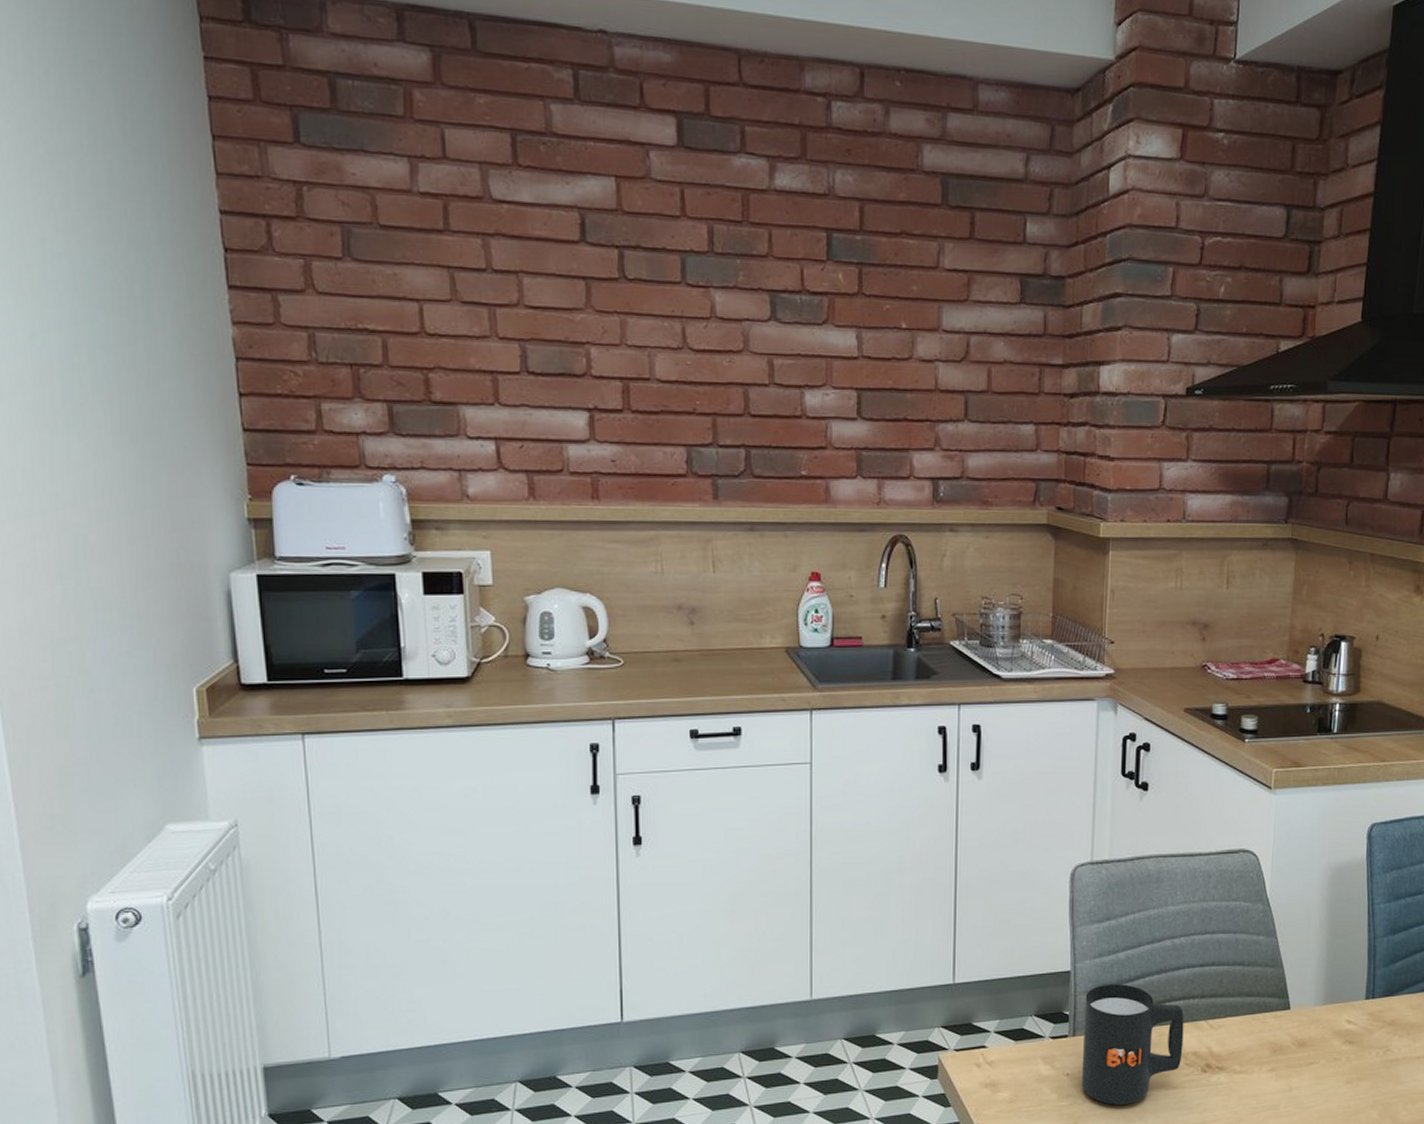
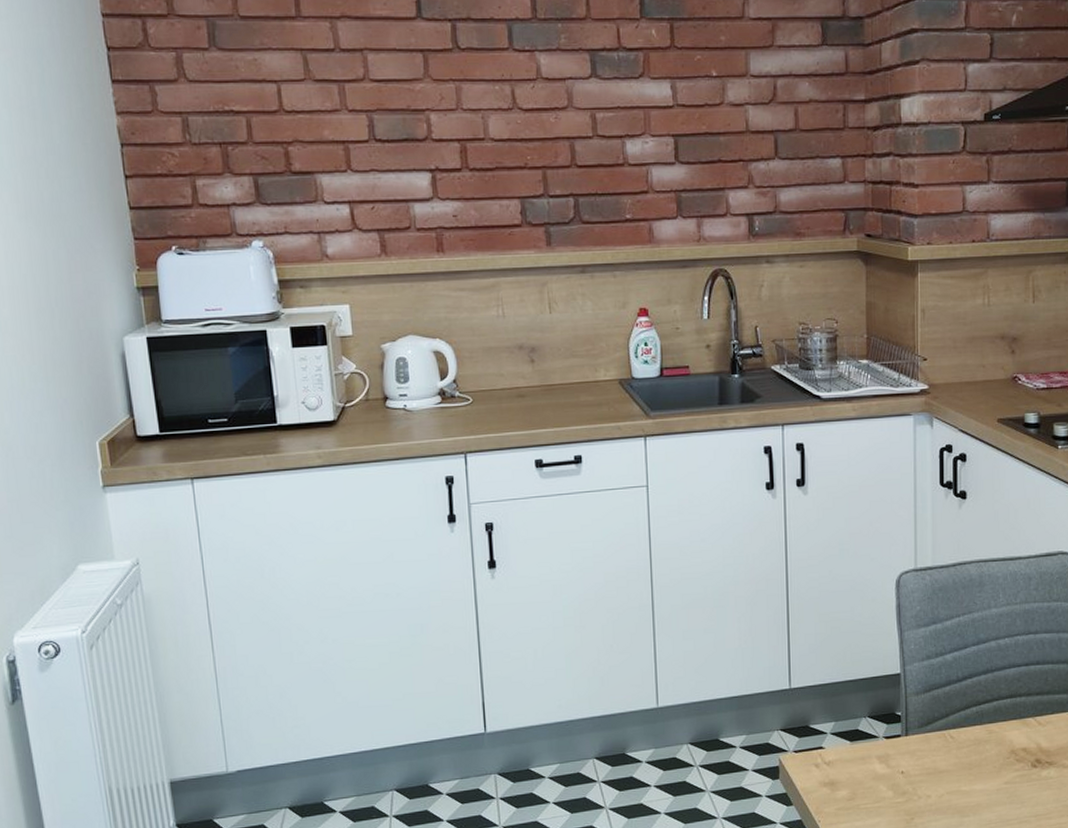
mug: present [1081,984,1184,1105] -> none [915,684,1013,801]

